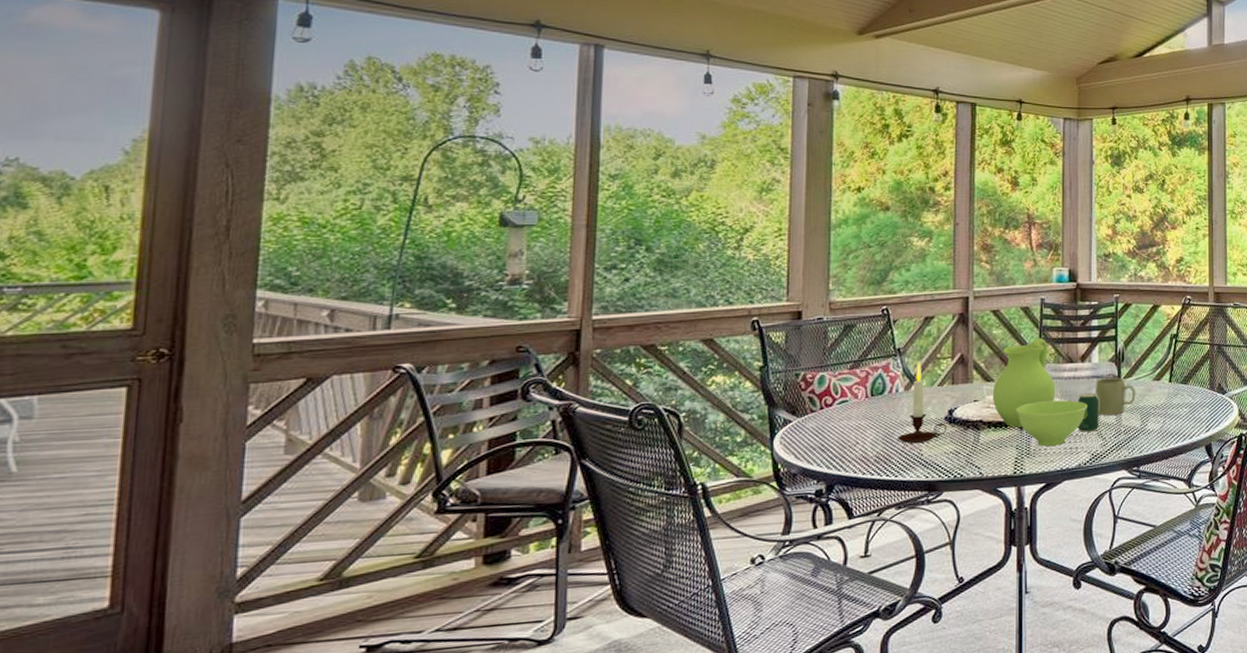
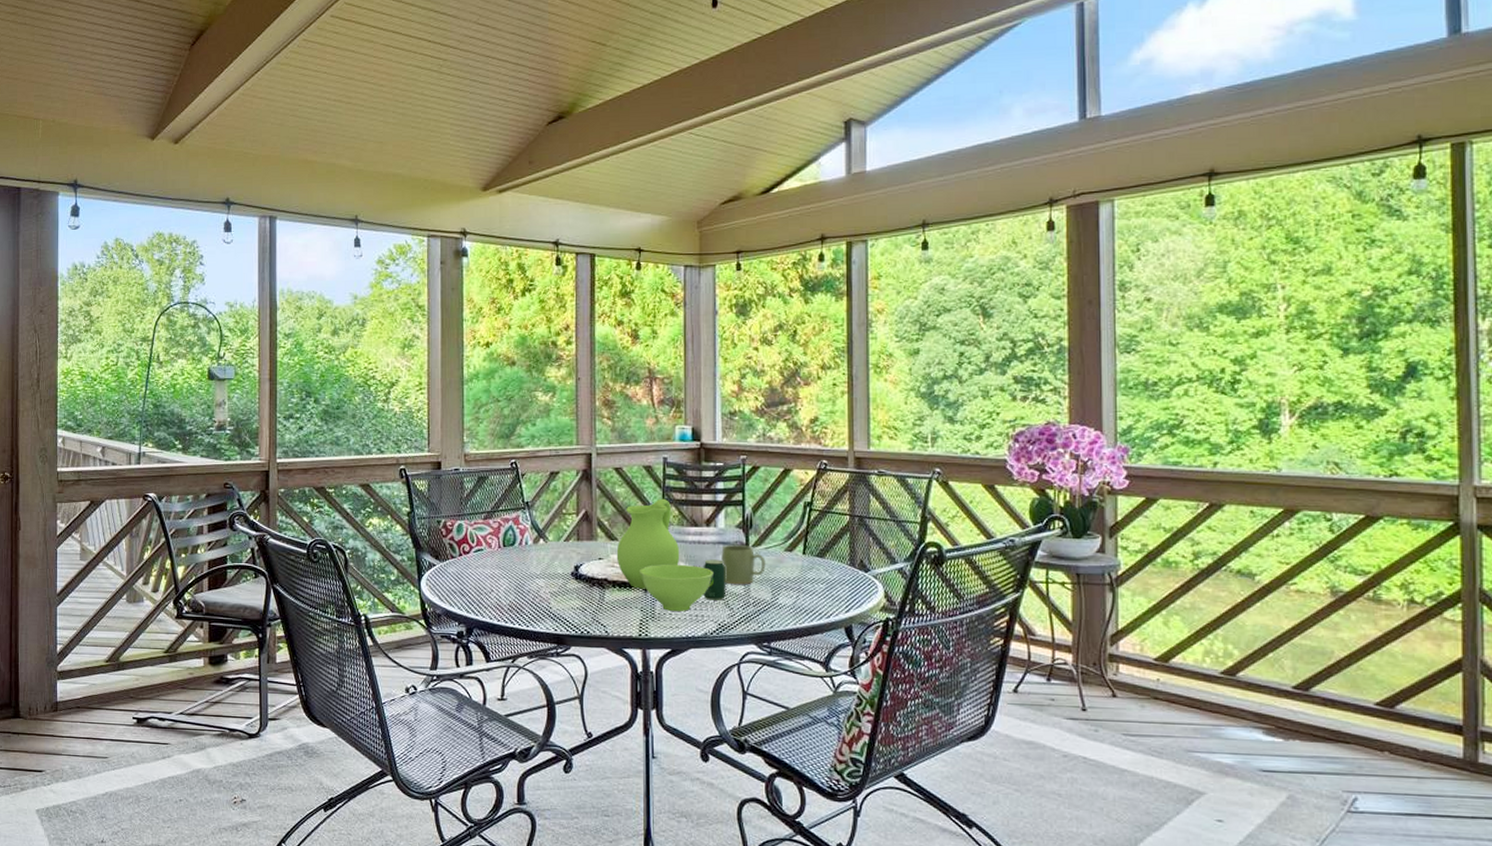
candle: present [898,361,948,443] -> none [528,516,574,596]

